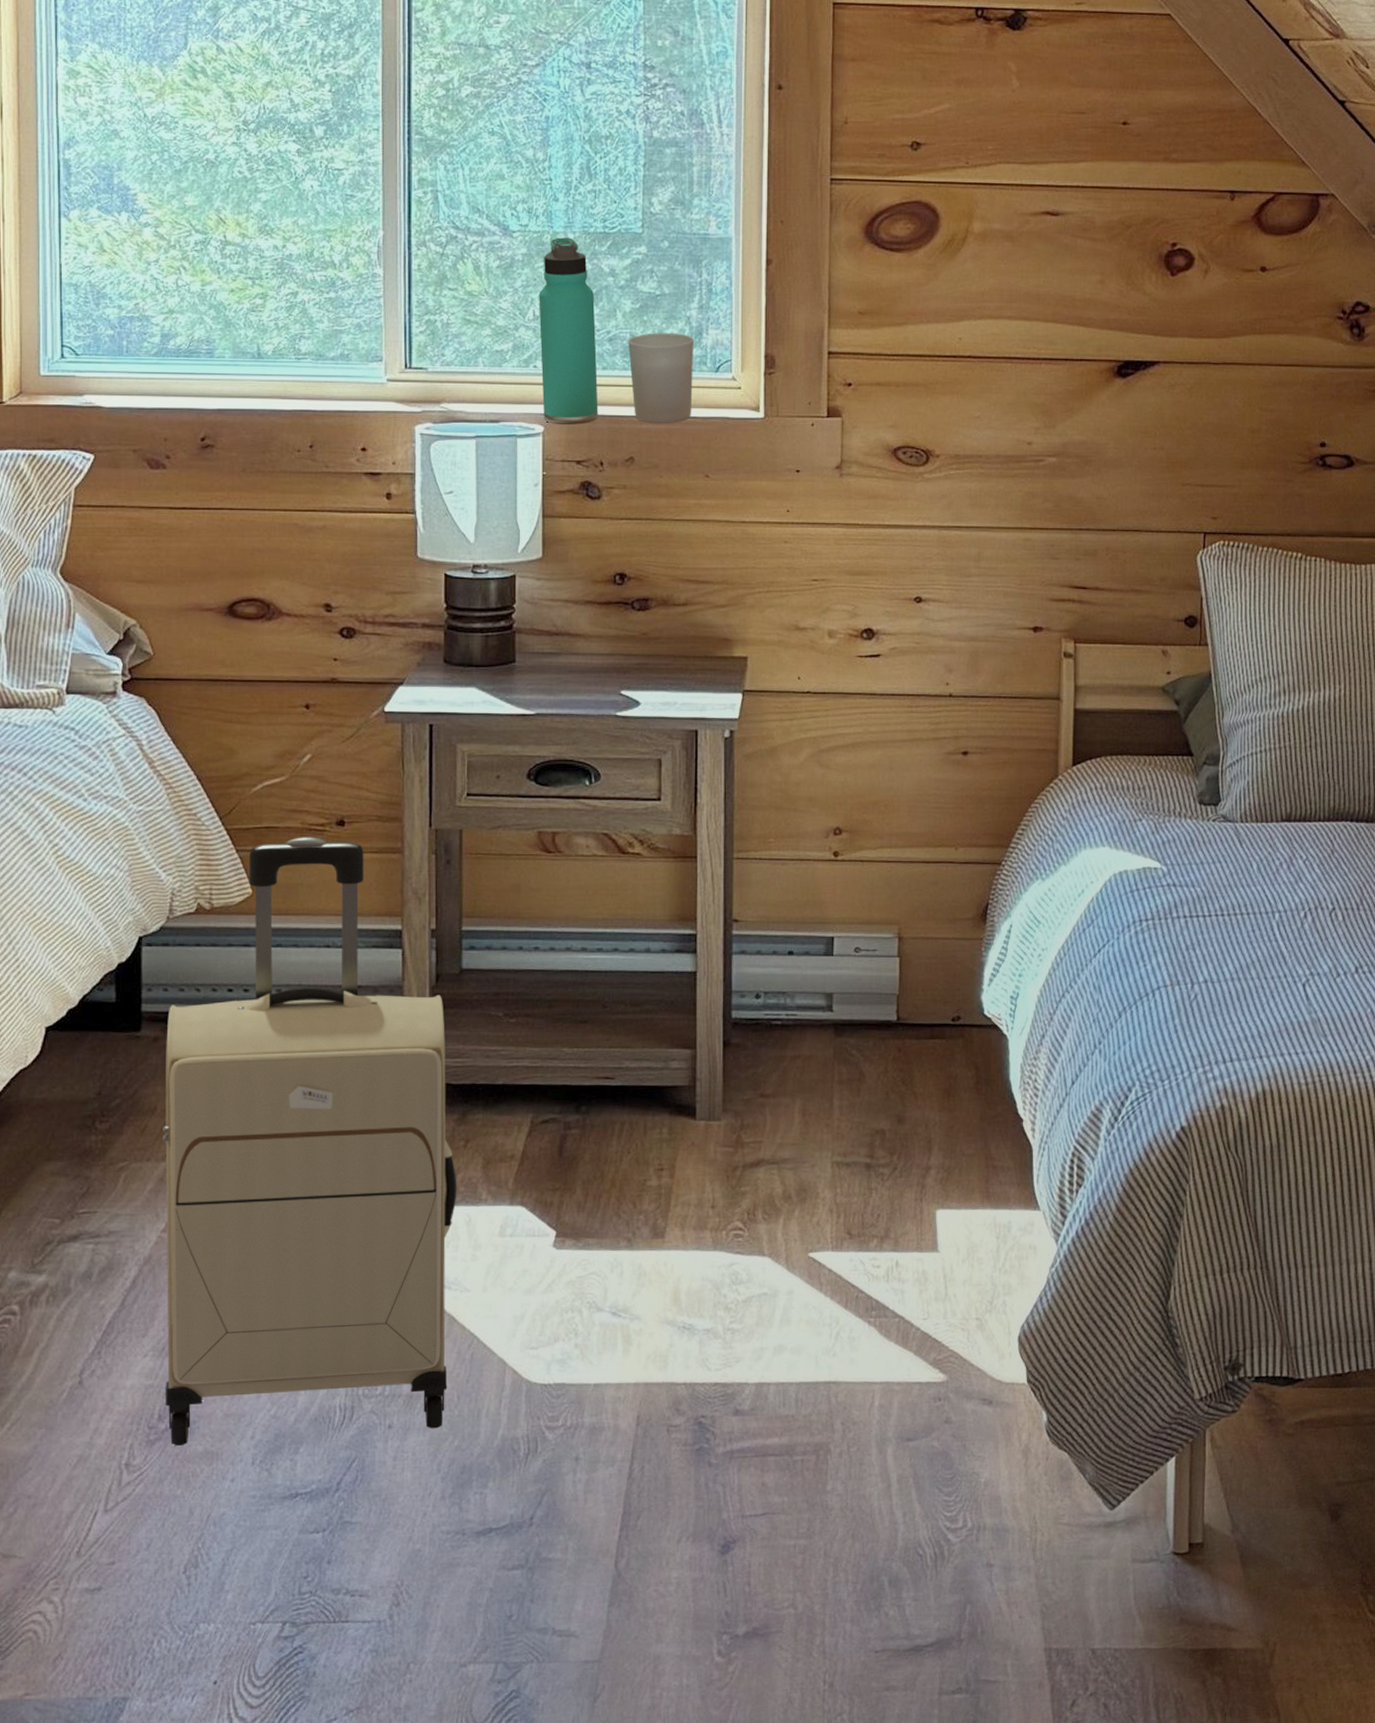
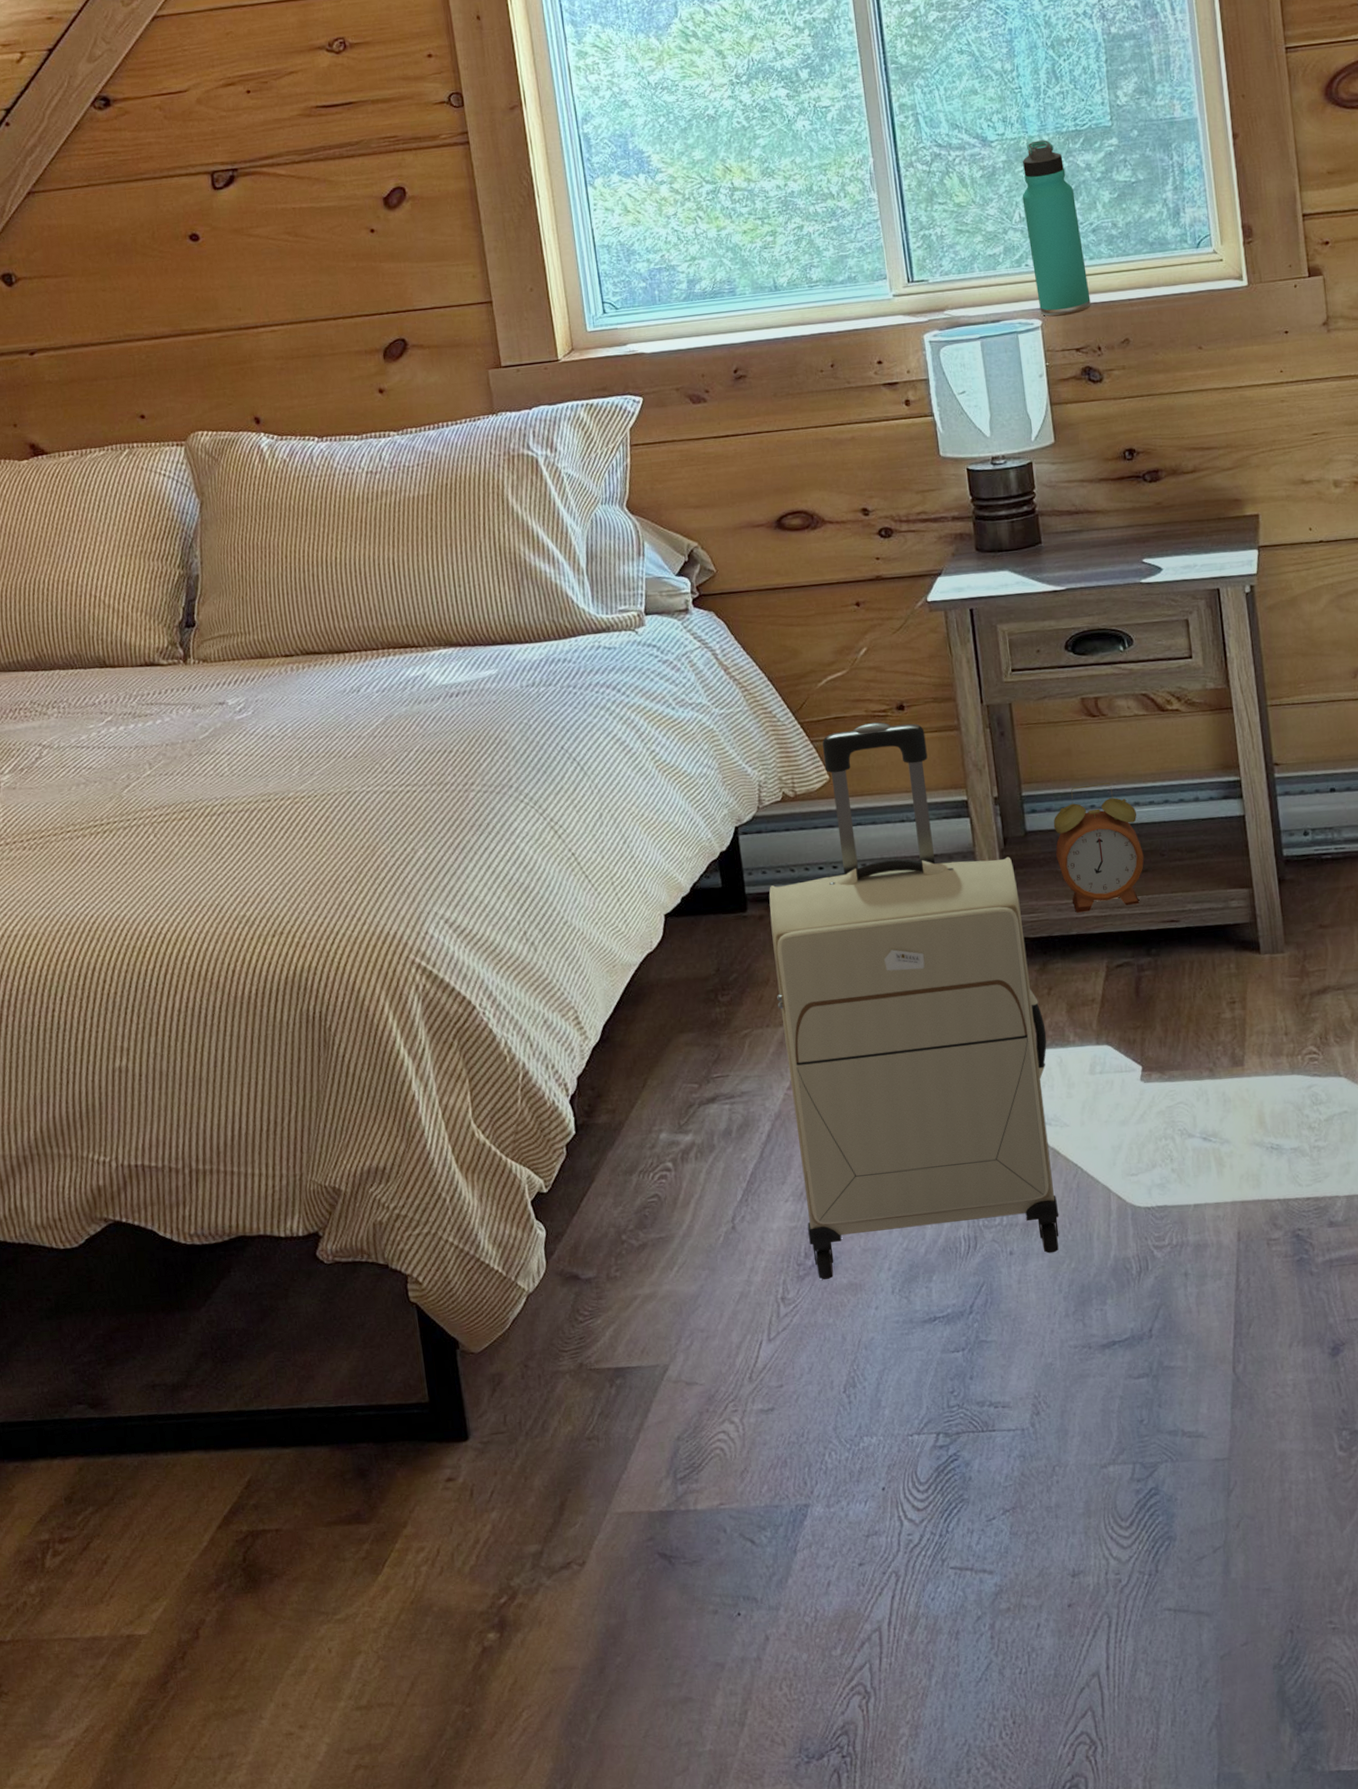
alarm clock: none [491,924,585,1061] -> present [1053,783,1144,913]
candle holder: present [627,333,695,425] -> none [1110,215,1179,305]

